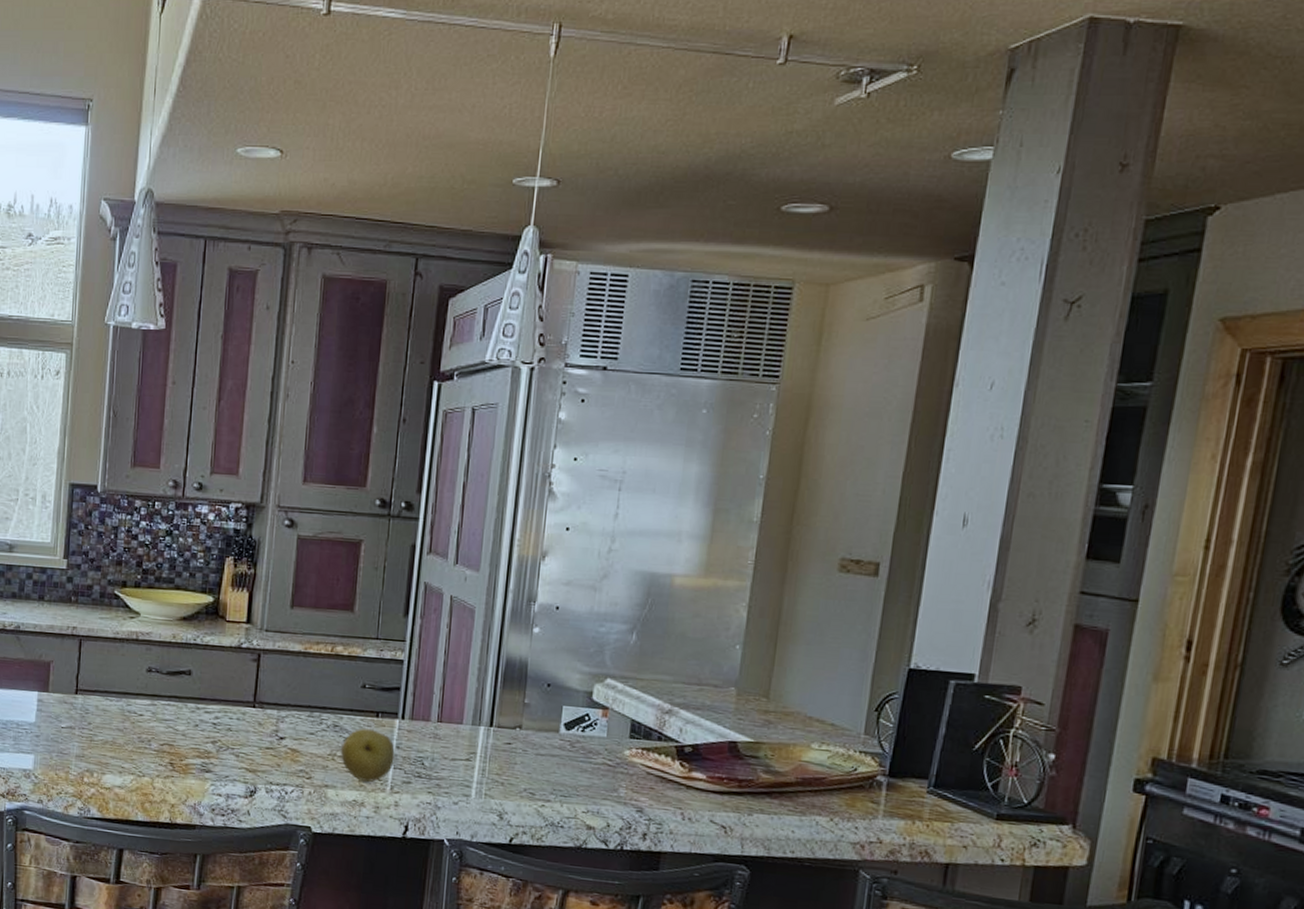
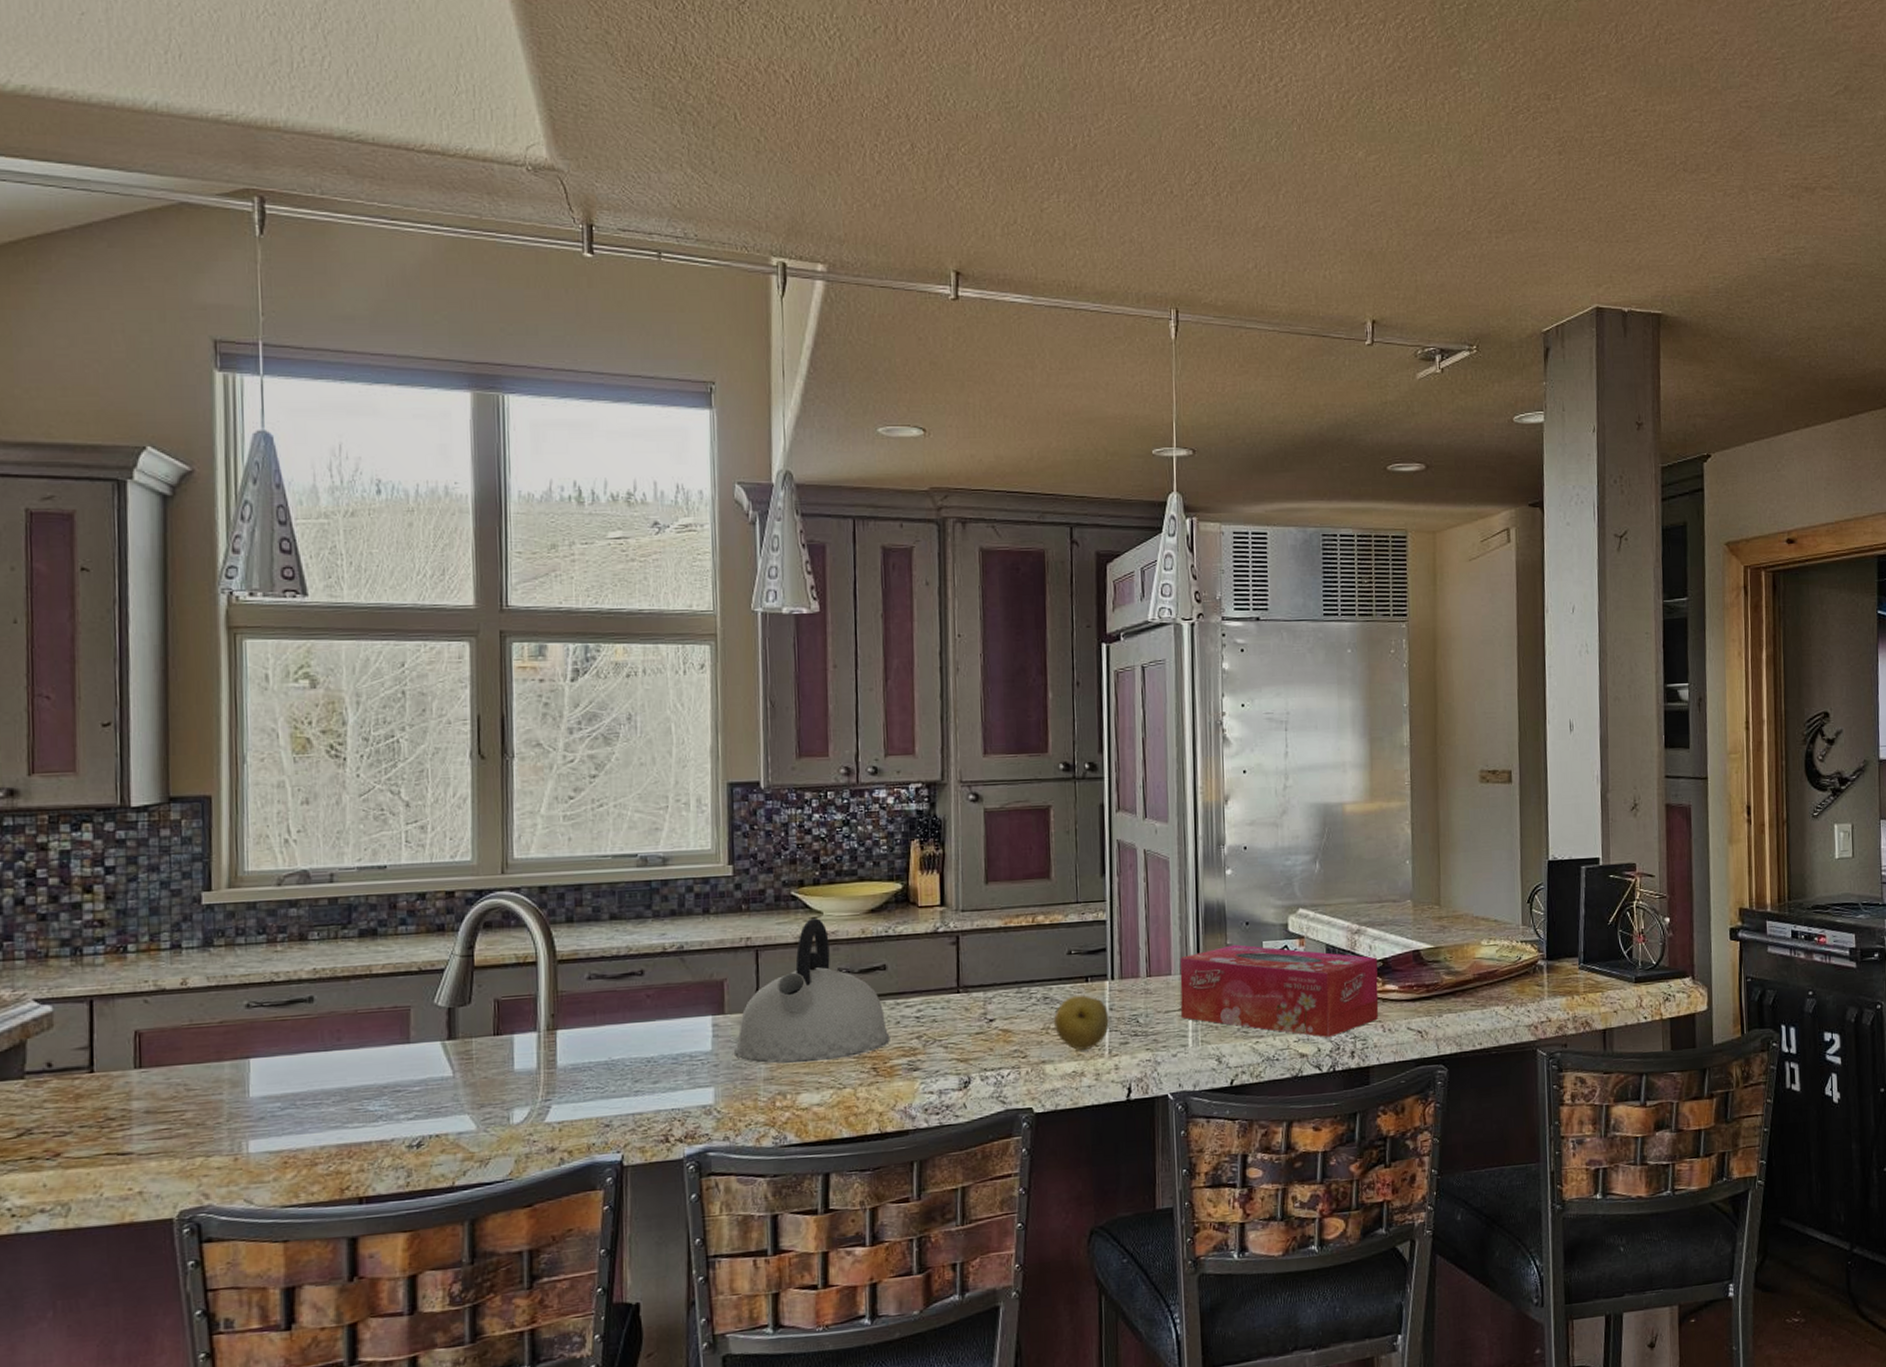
kettle: none [52,617,188,750] -> present [733,917,890,1064]
tissue box: none [468,704,687,815] -> present [1180,944,1379,1038]

